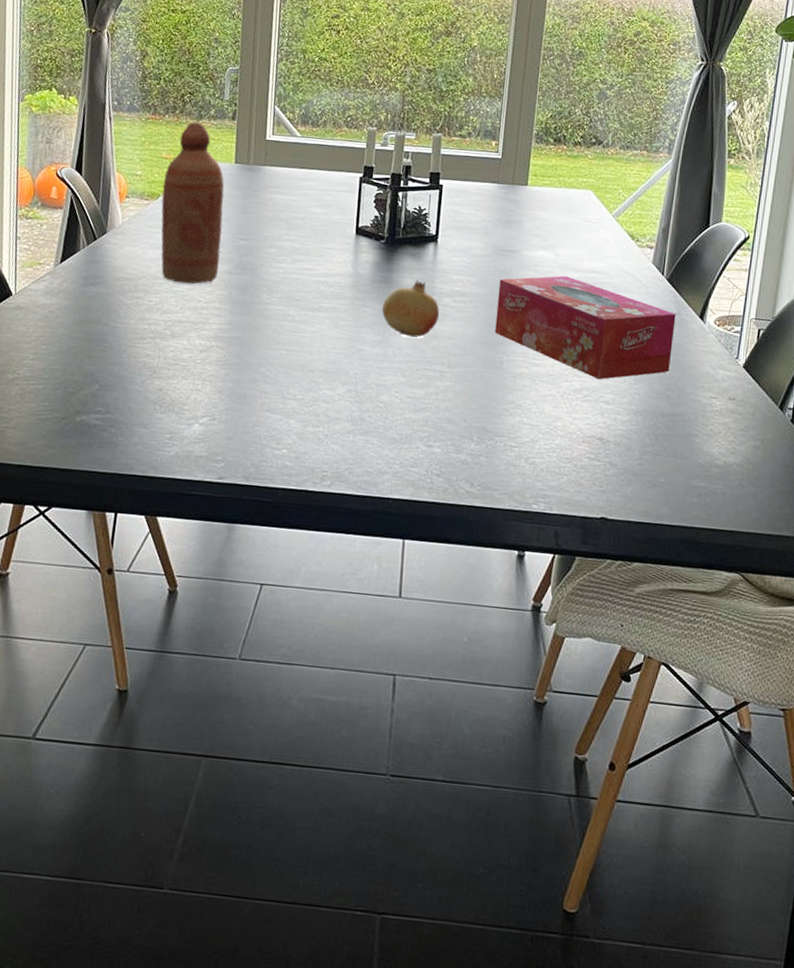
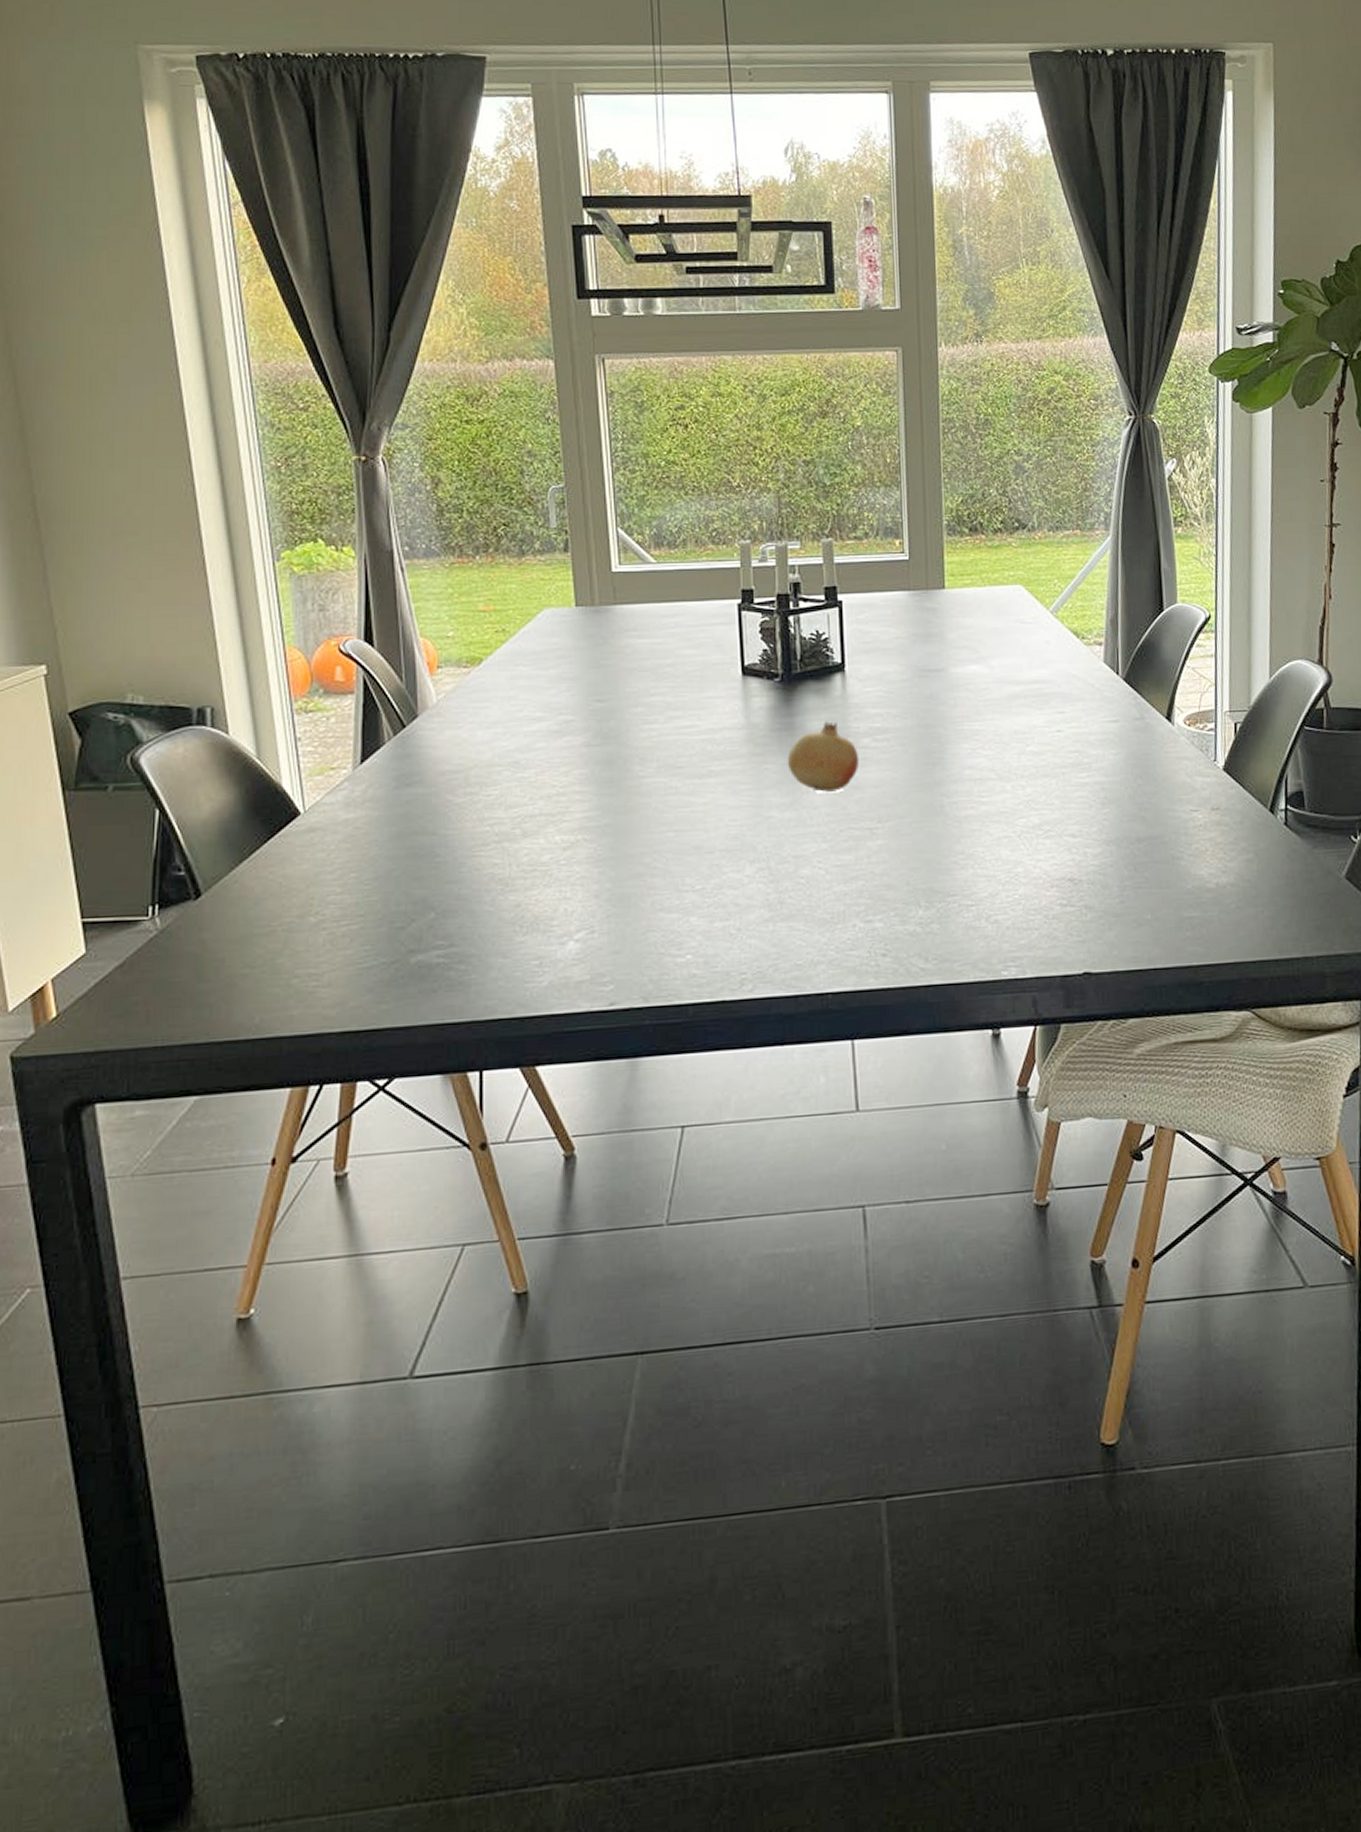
bottle: present [161,122,225,284] -> none [485,561,573,767]
tissue box: present [494,275,676,380] -> none [926,691,1140,810]

